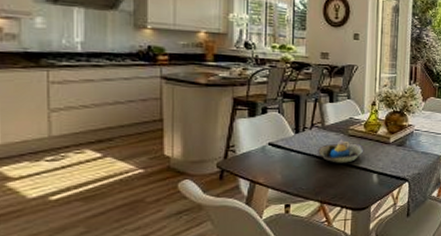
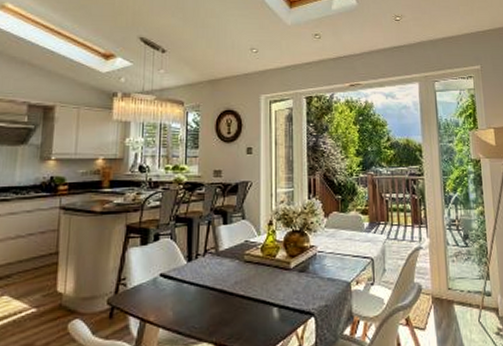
decorative bowl: present [318,139,364,163] -> none [212,266,262,296]

